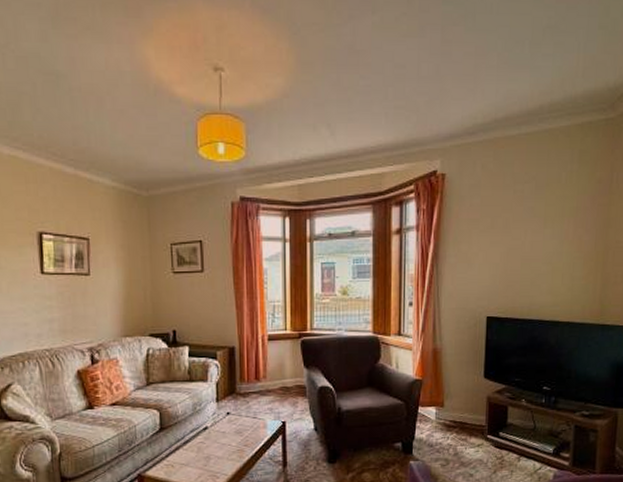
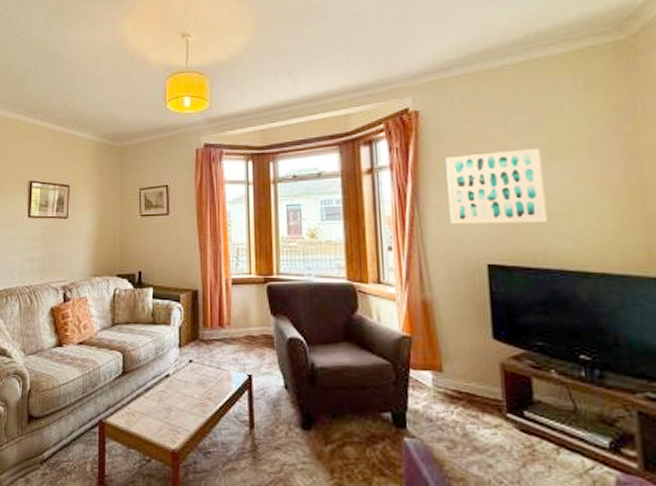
wall art: none [462,215,538,281] -> present [445,149,548,224]

